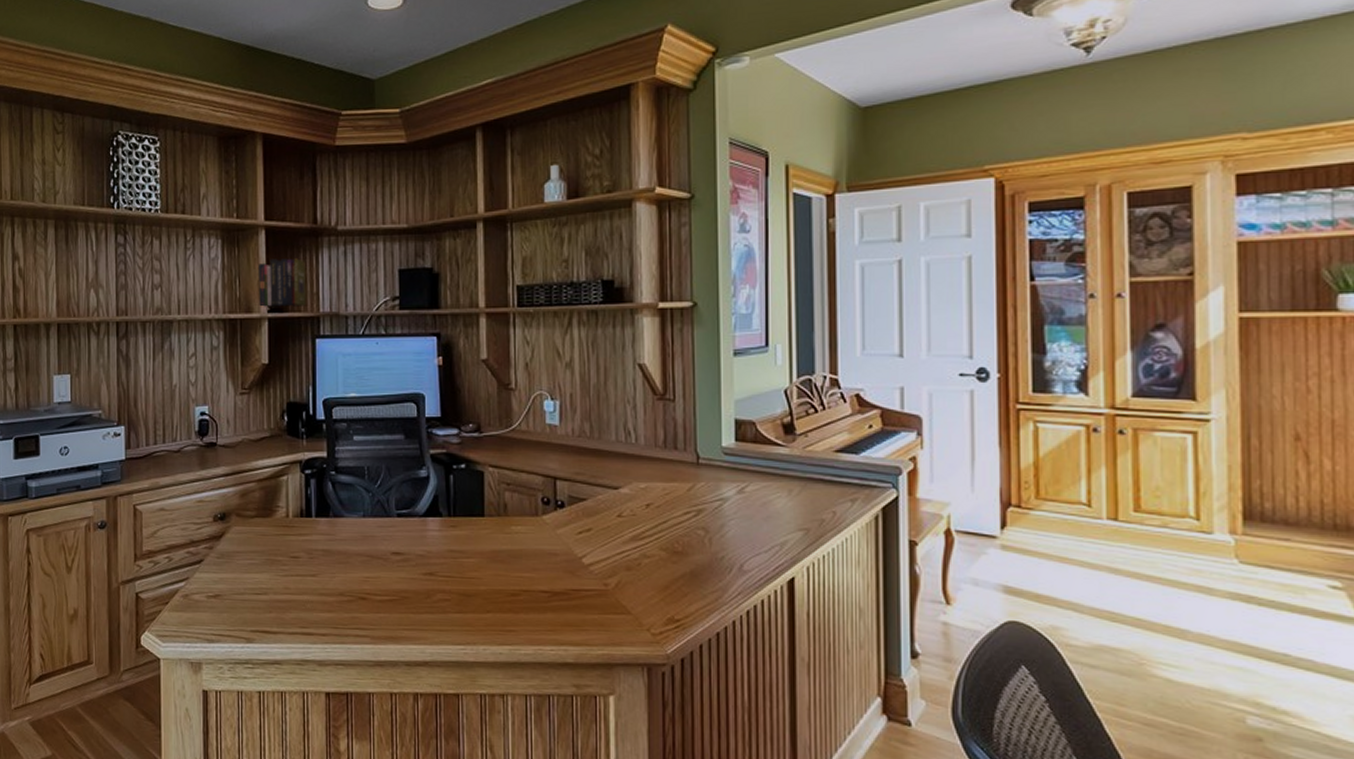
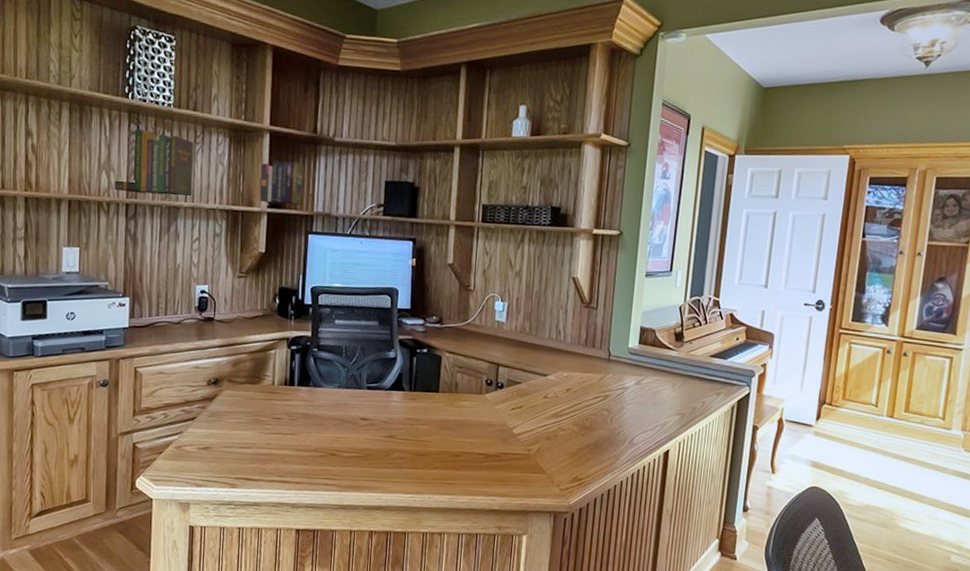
books: none [103,241,184,309] -> present [114,130,193,197]

